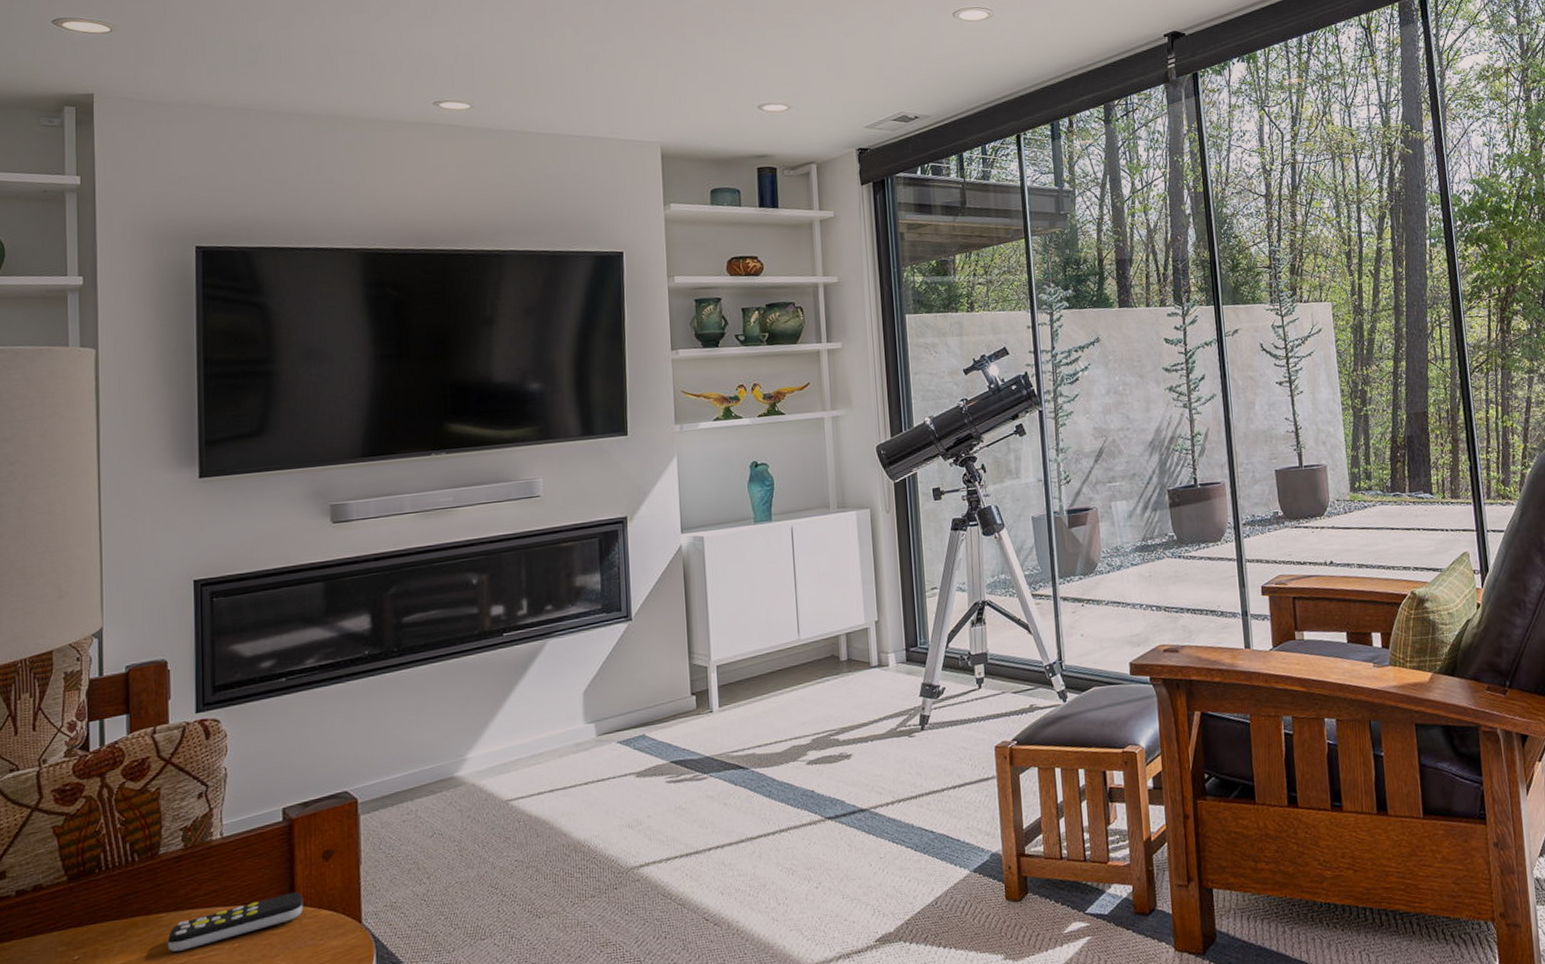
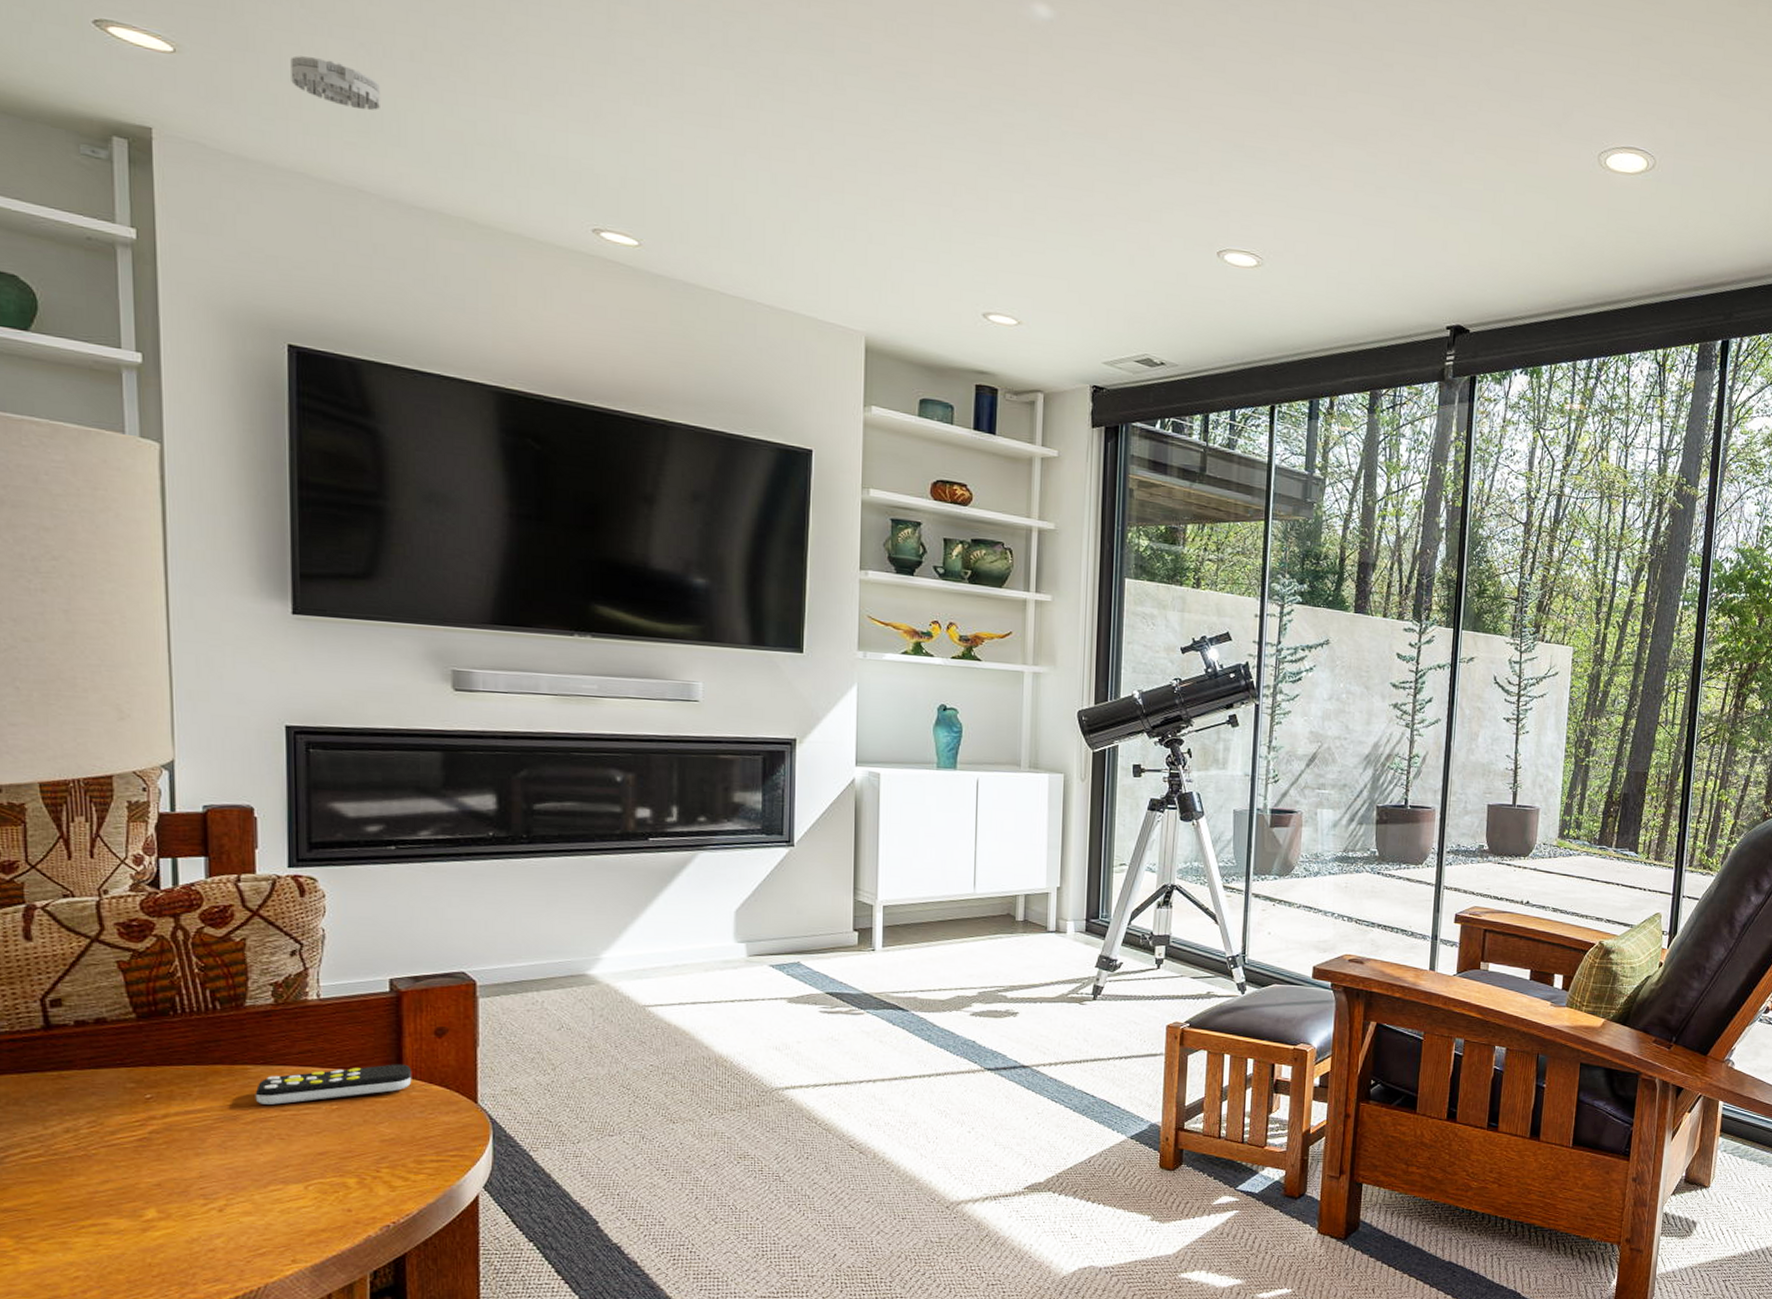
smoke detector: none [197,12,265,46] -> present [290,55,380,111]

